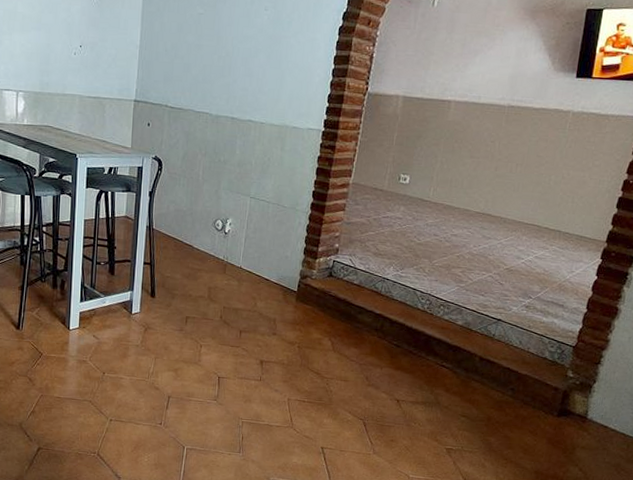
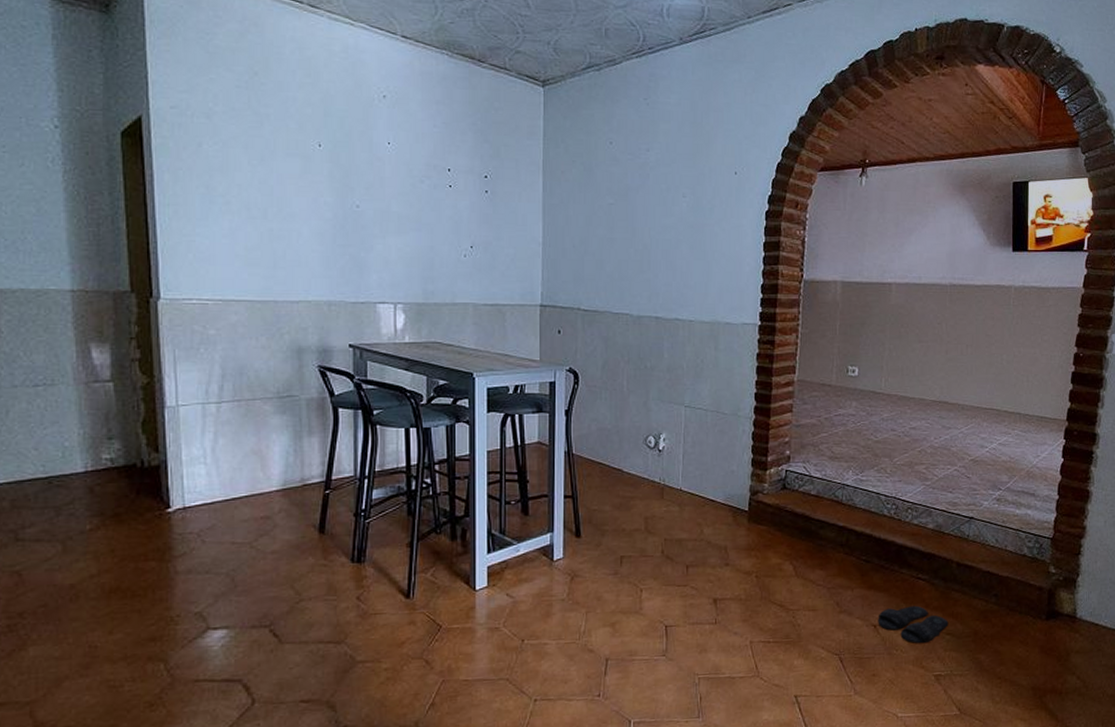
slippers: none [401,388,466,421] -> present [878,605,949,644]

